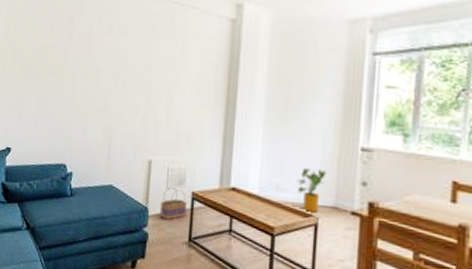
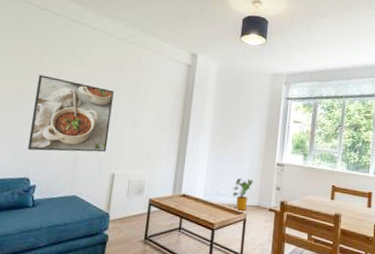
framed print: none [63,48,146,135] -> present [27,75,114,152]
basket: present [159,186,188,221] -> none [119,195,145,224]

